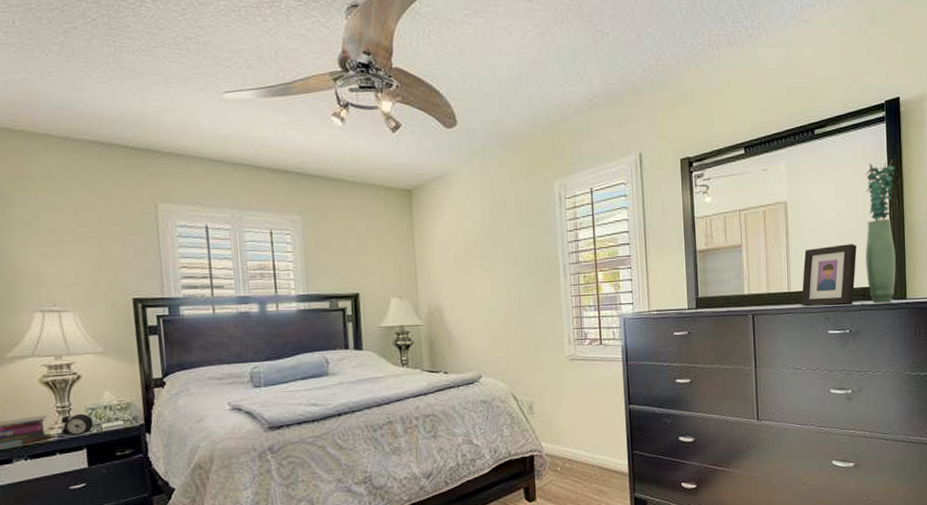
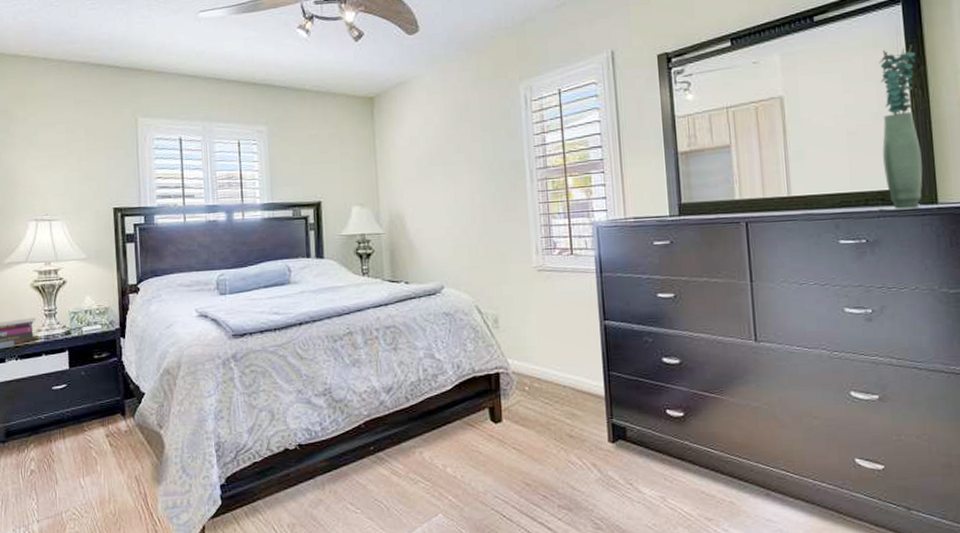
alarm clock: present [60,413,93,436] -> none [47,317,75,338]
picture frame: present [801,244,857,307] -> none [804,141,872,213]

